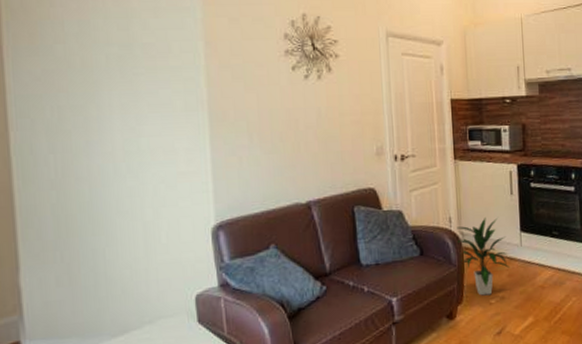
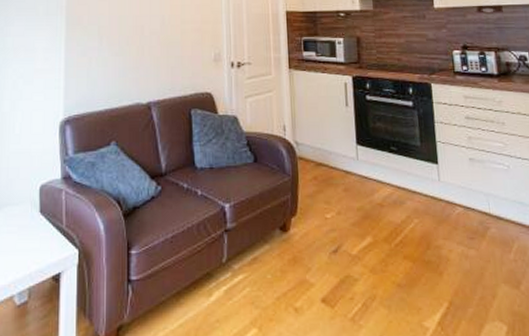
indoor plant: present [457,218,509,296] -> none [291,128,345,209]

